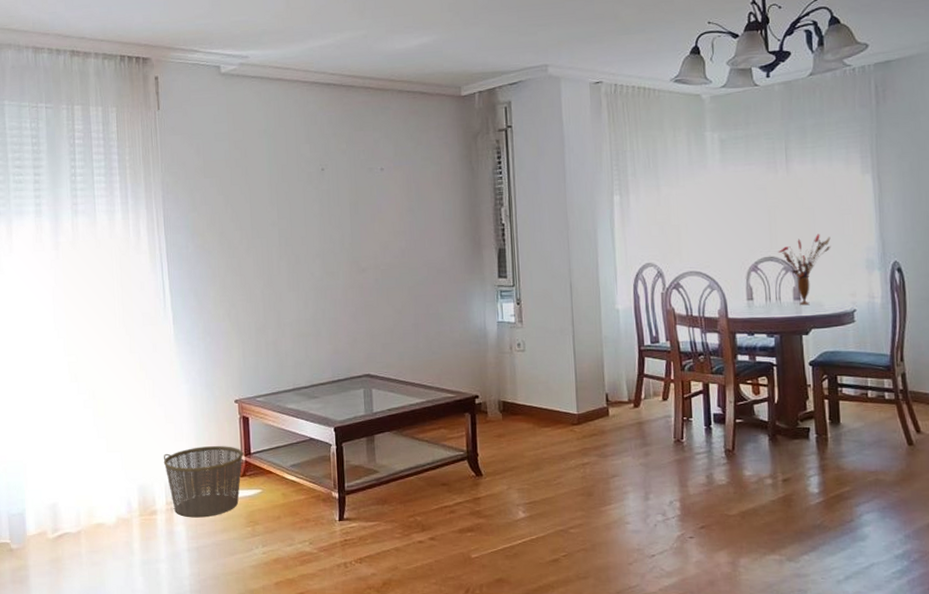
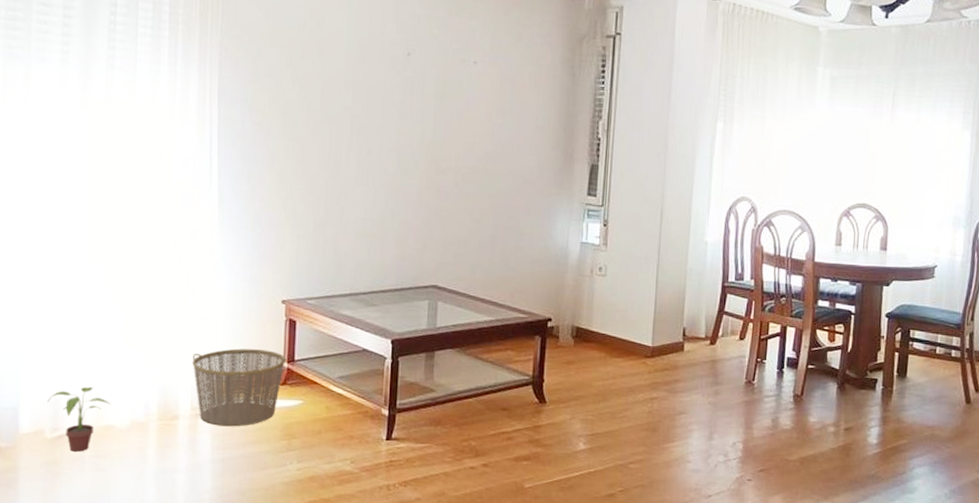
potted plant: none [47,490,99,549] -> present [47,386,111,452]
bouquet: present [778,234,831,305] -> none [872,185,924,256]

